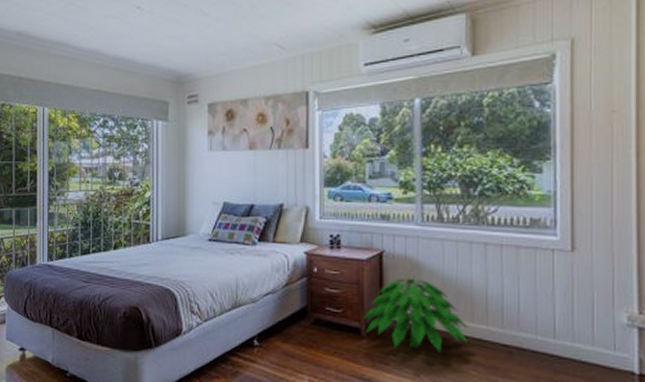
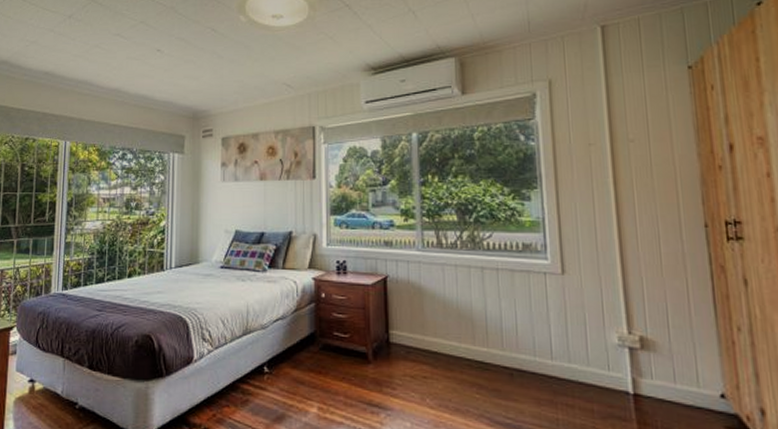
indoor plant: present [362,276,468,353] -> none [368,300,470,376]

